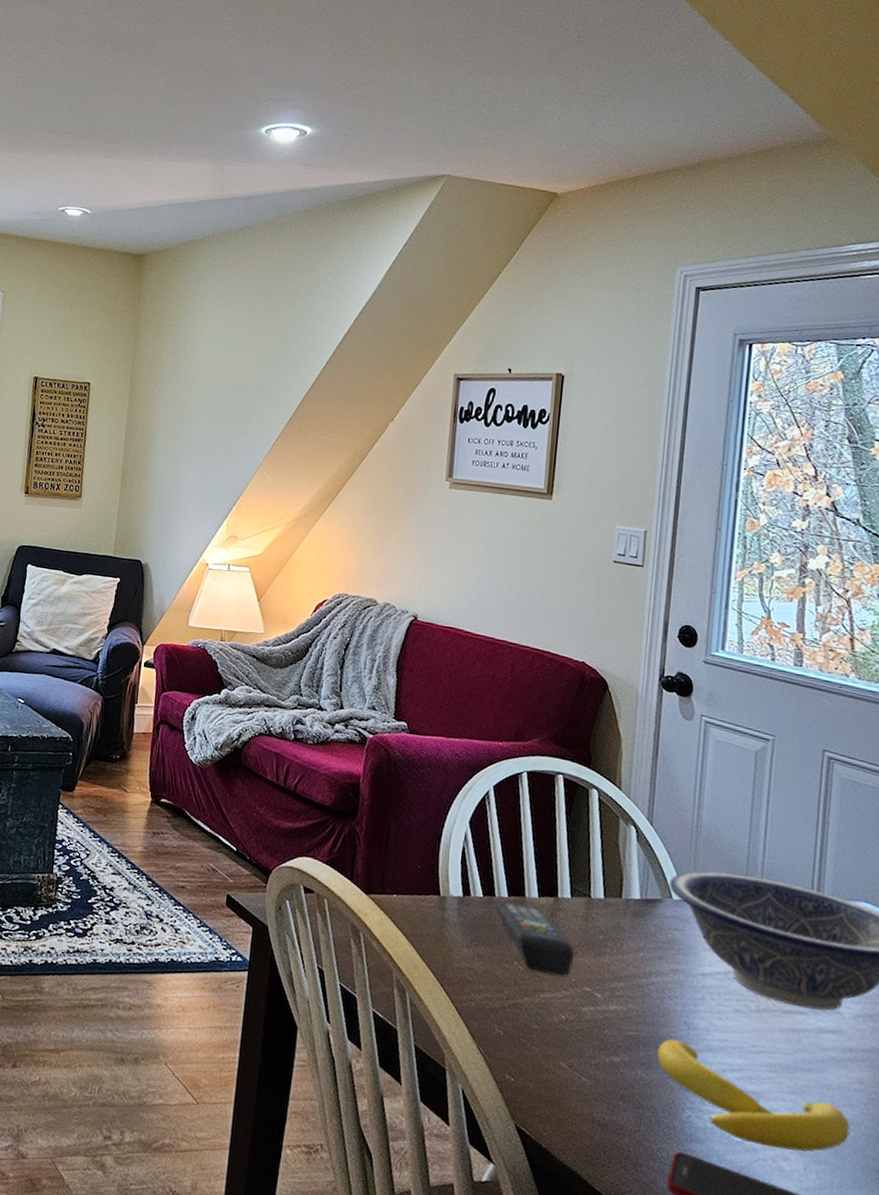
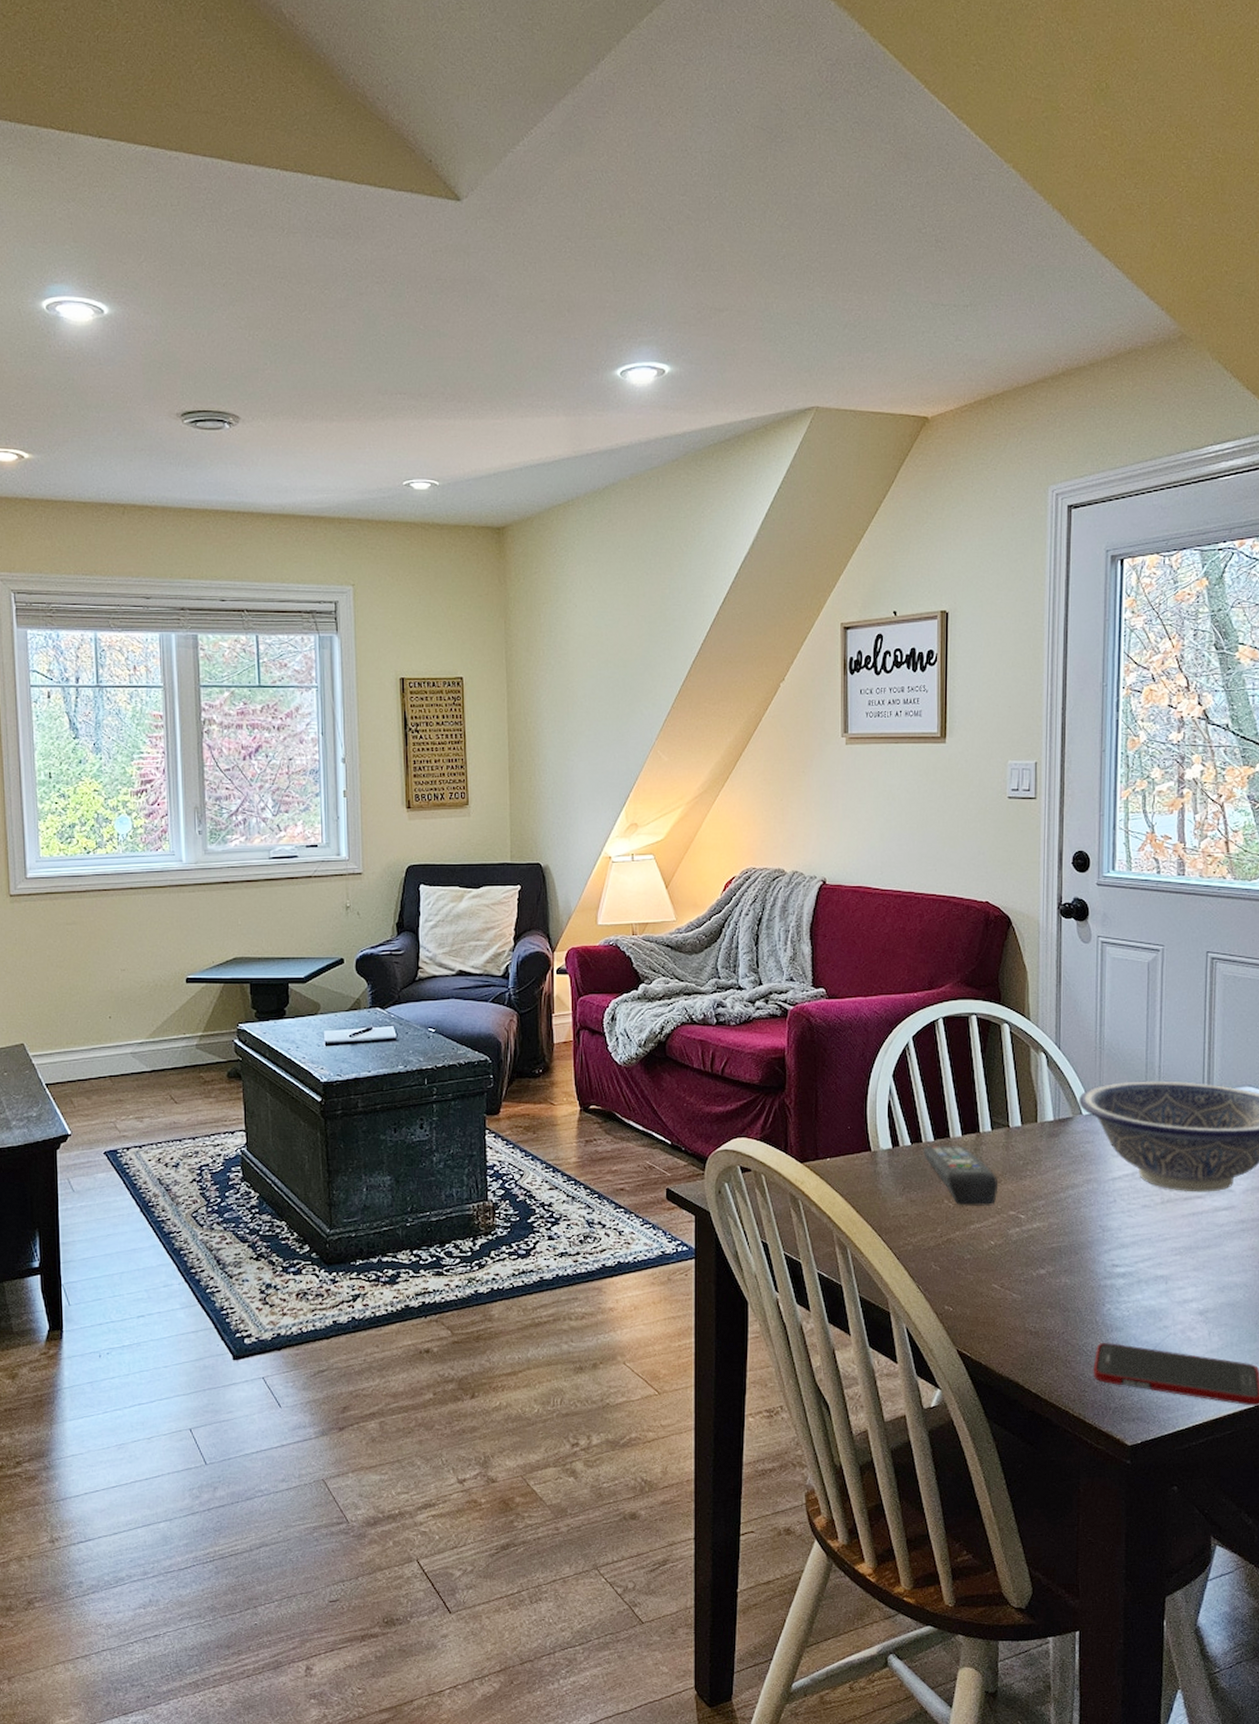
banana: present [657,1039,850,1153] -> none [1078,1242,1245,1322]

